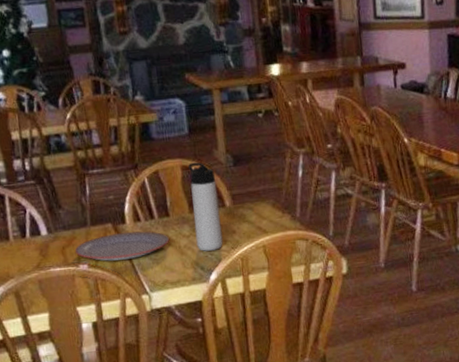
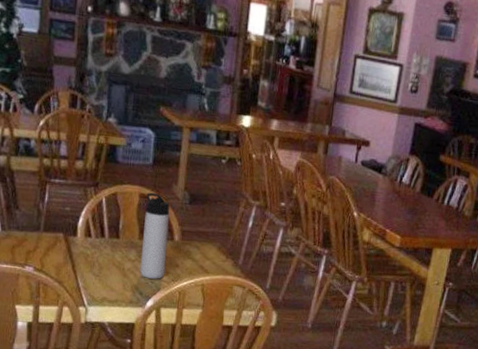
plate: present [74,231,170,261] -> none [23,243,116,271]

